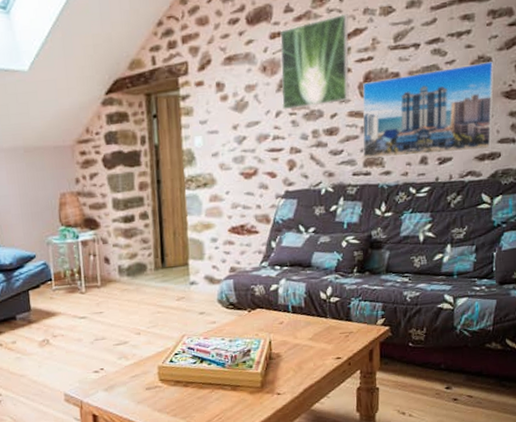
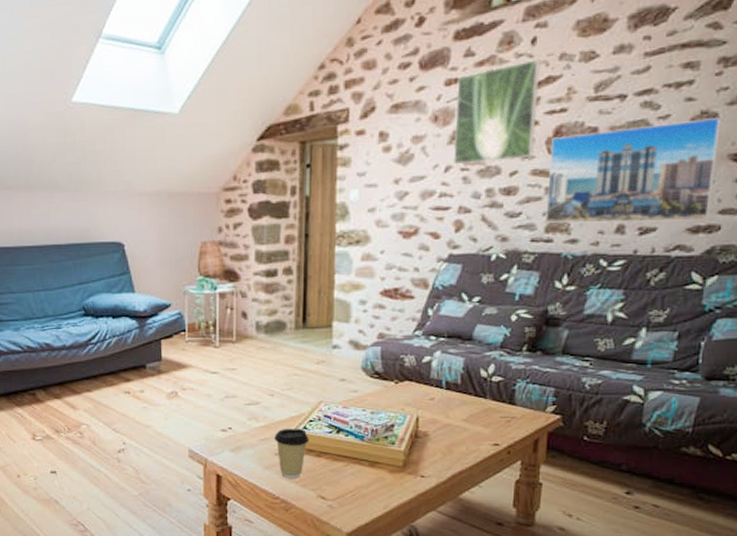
coffee cup: none [144,362,176,410] -> present [275,428,309,478]

